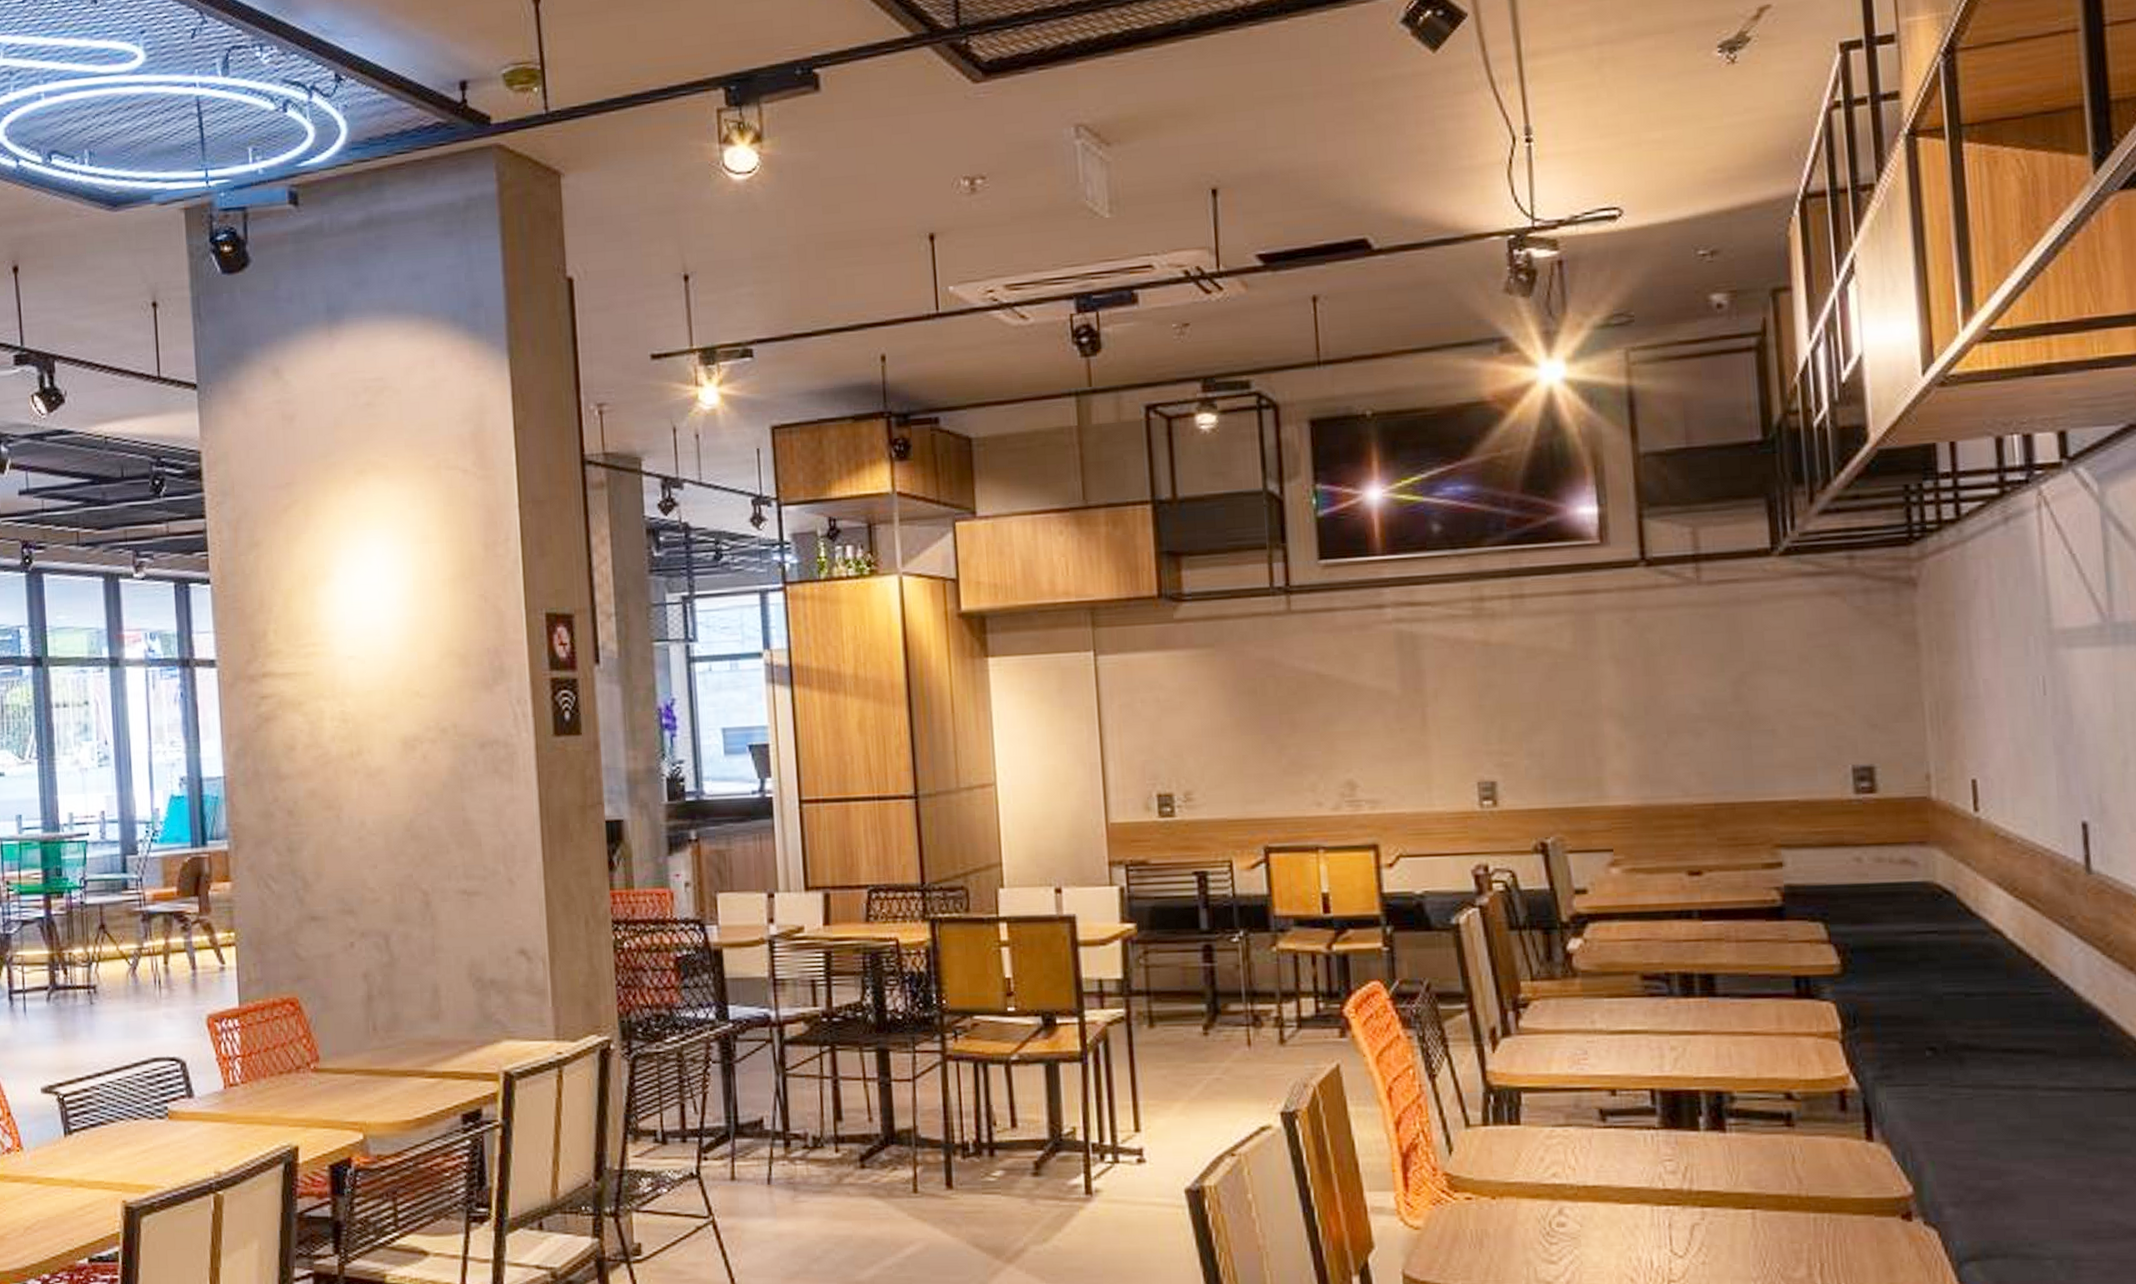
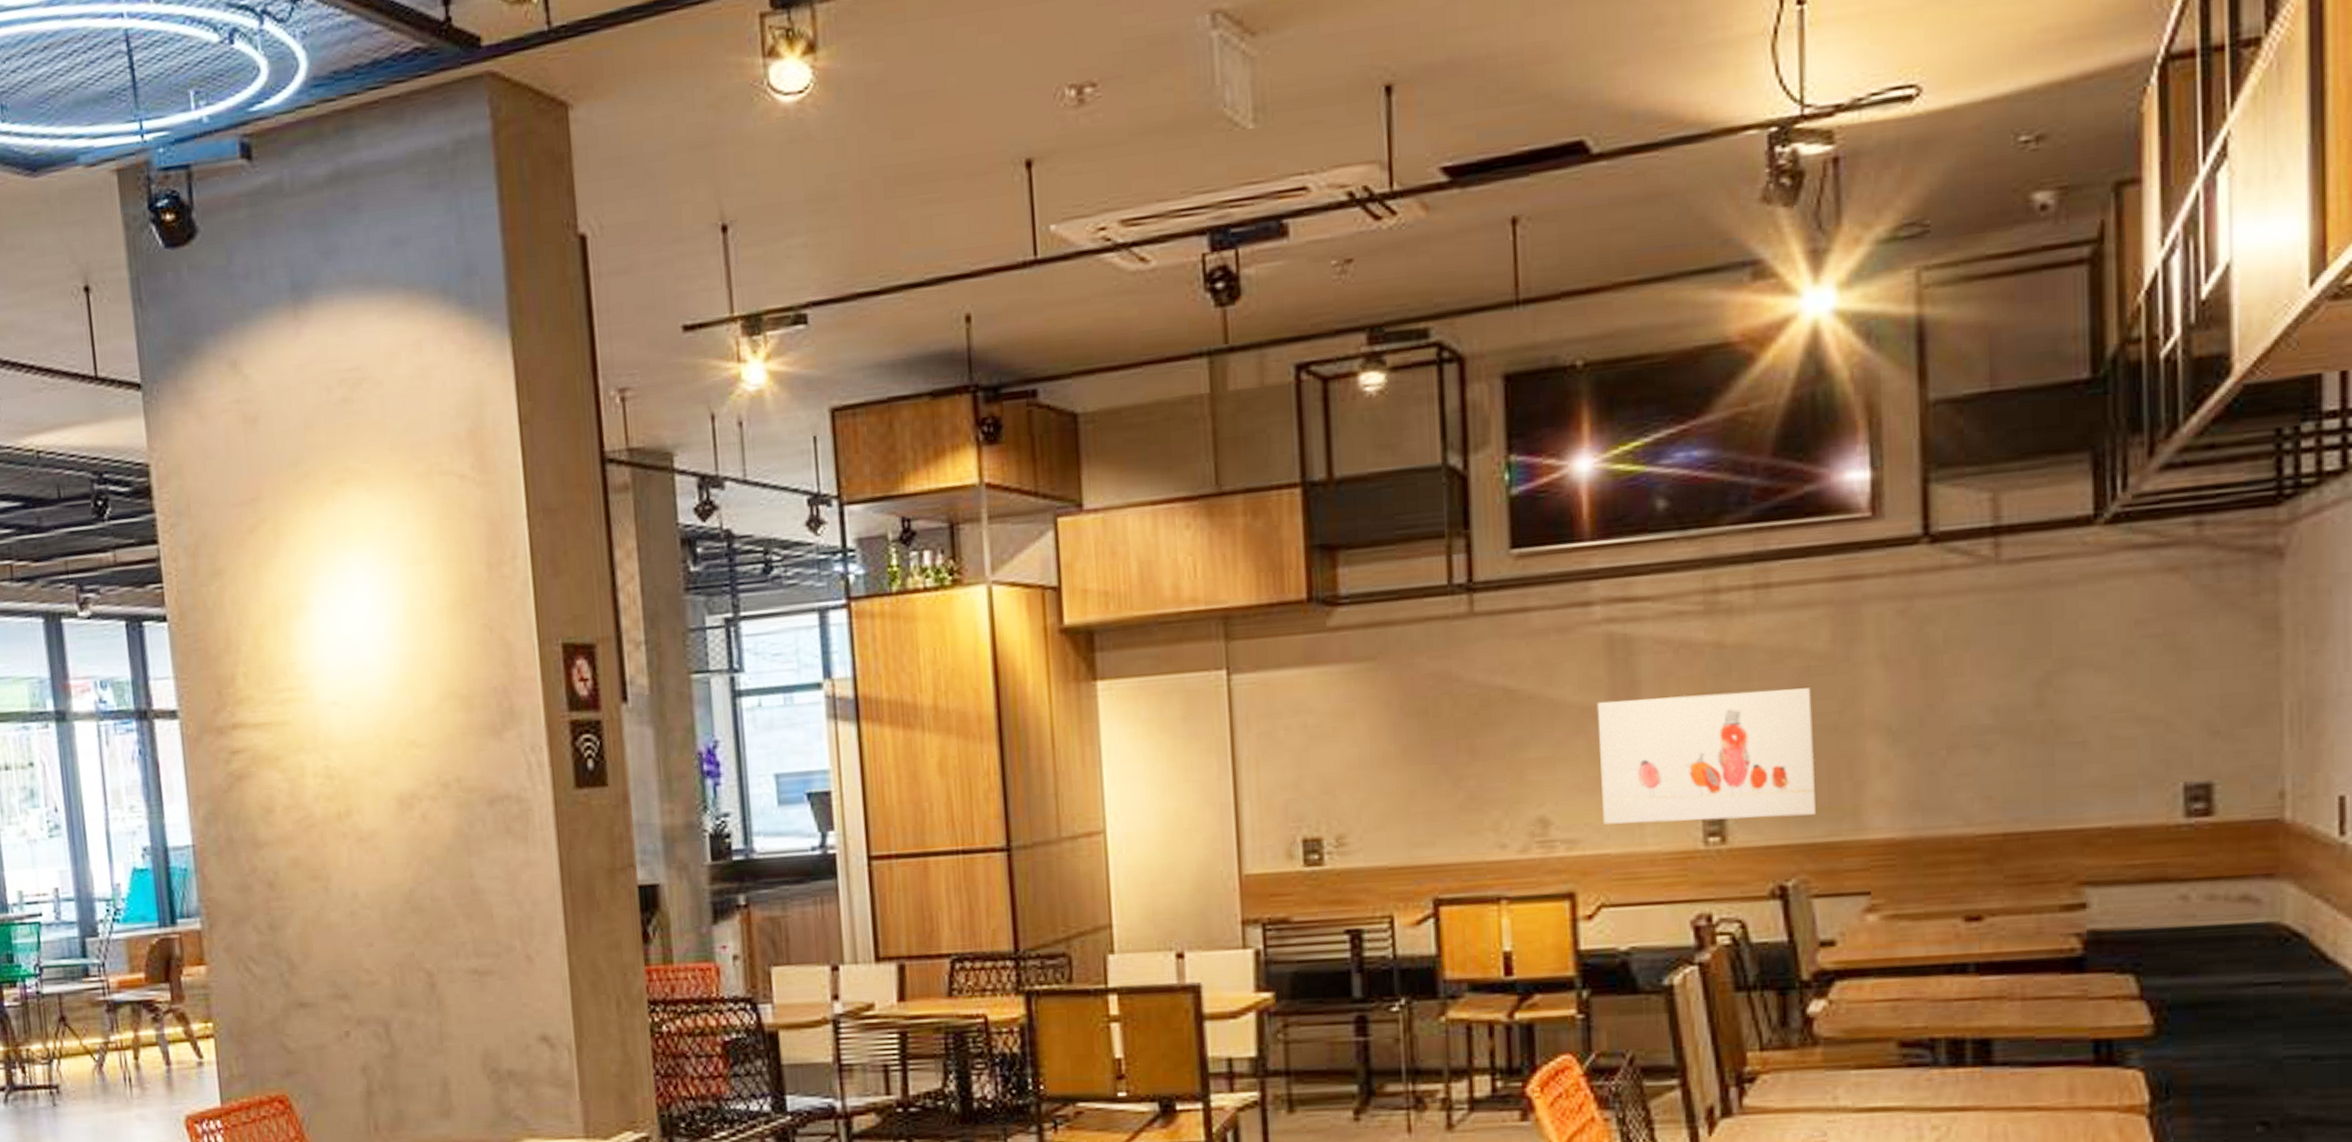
wall art: none [1390,680,1567,788] -> present [1596,688,1816,825]

